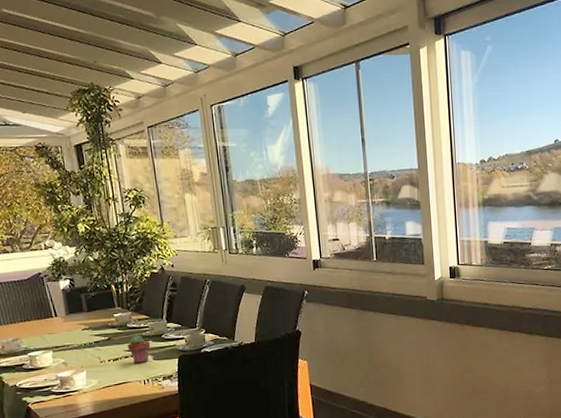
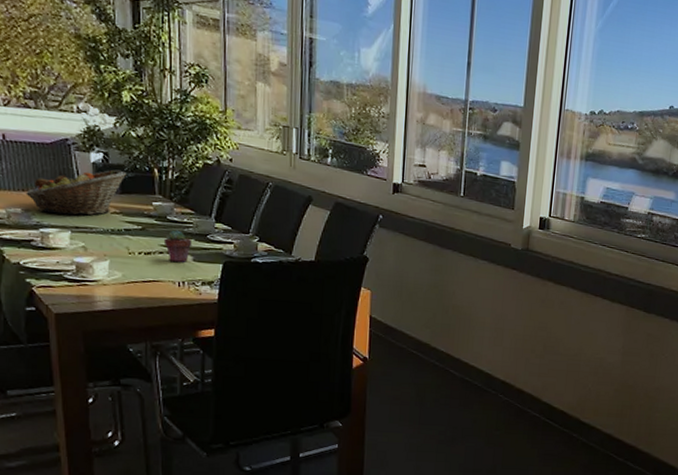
fruit basket: none [13,291,90,339] -> present [26,169,126,216]

